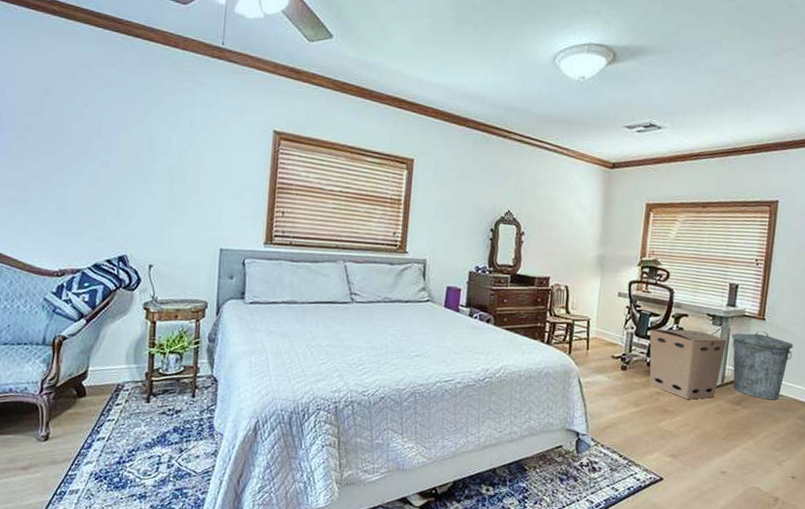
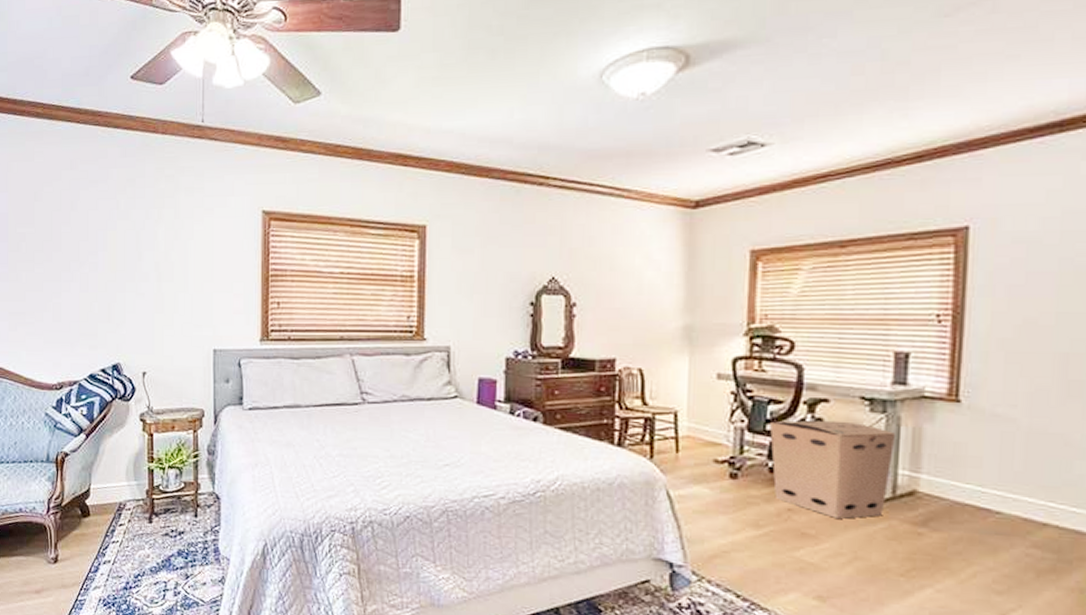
trash can: present [732,331,793,400] -> none [904,419,1014,520]

